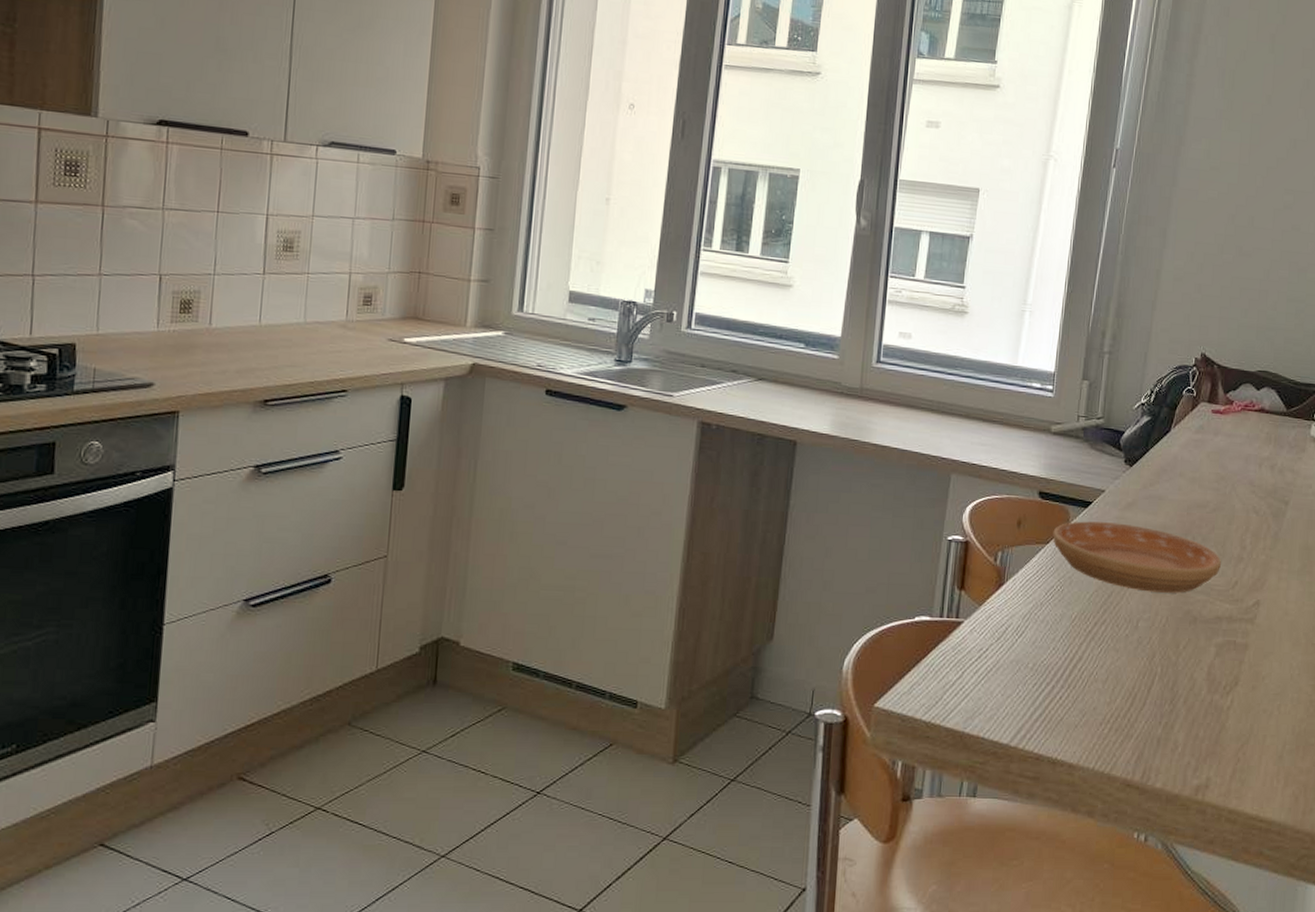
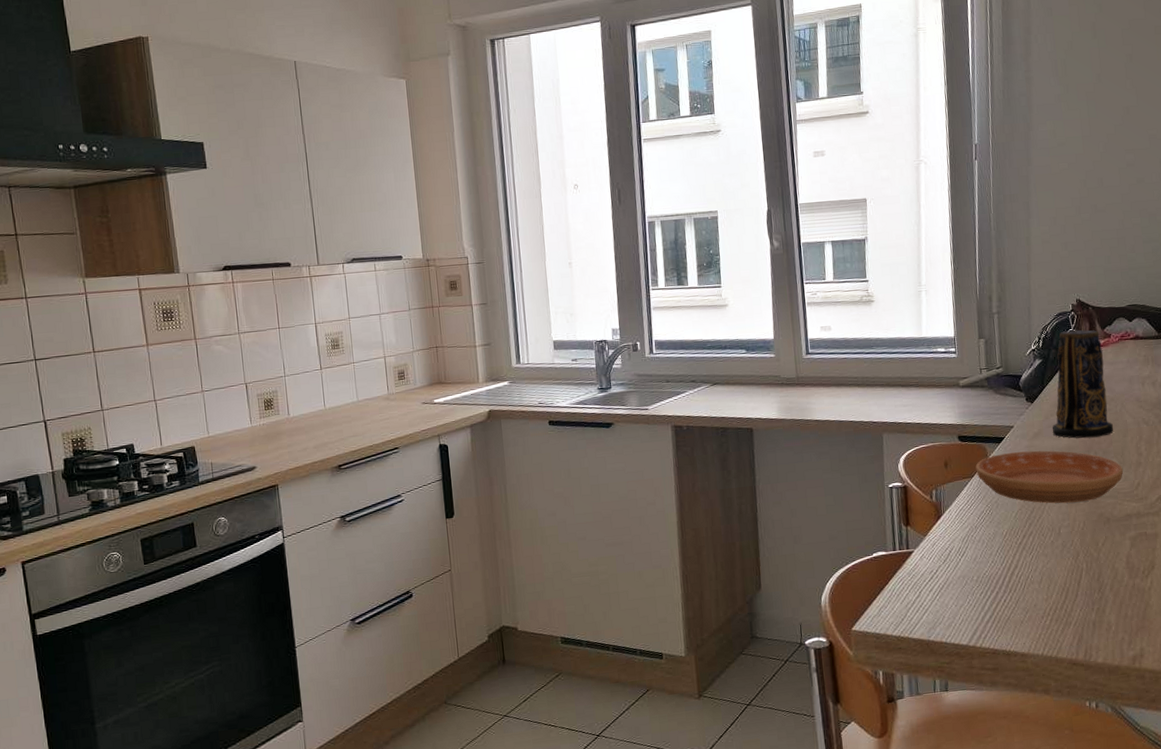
candle: none [1148,388,1222,520] -> present [1052,329,1113,439]

